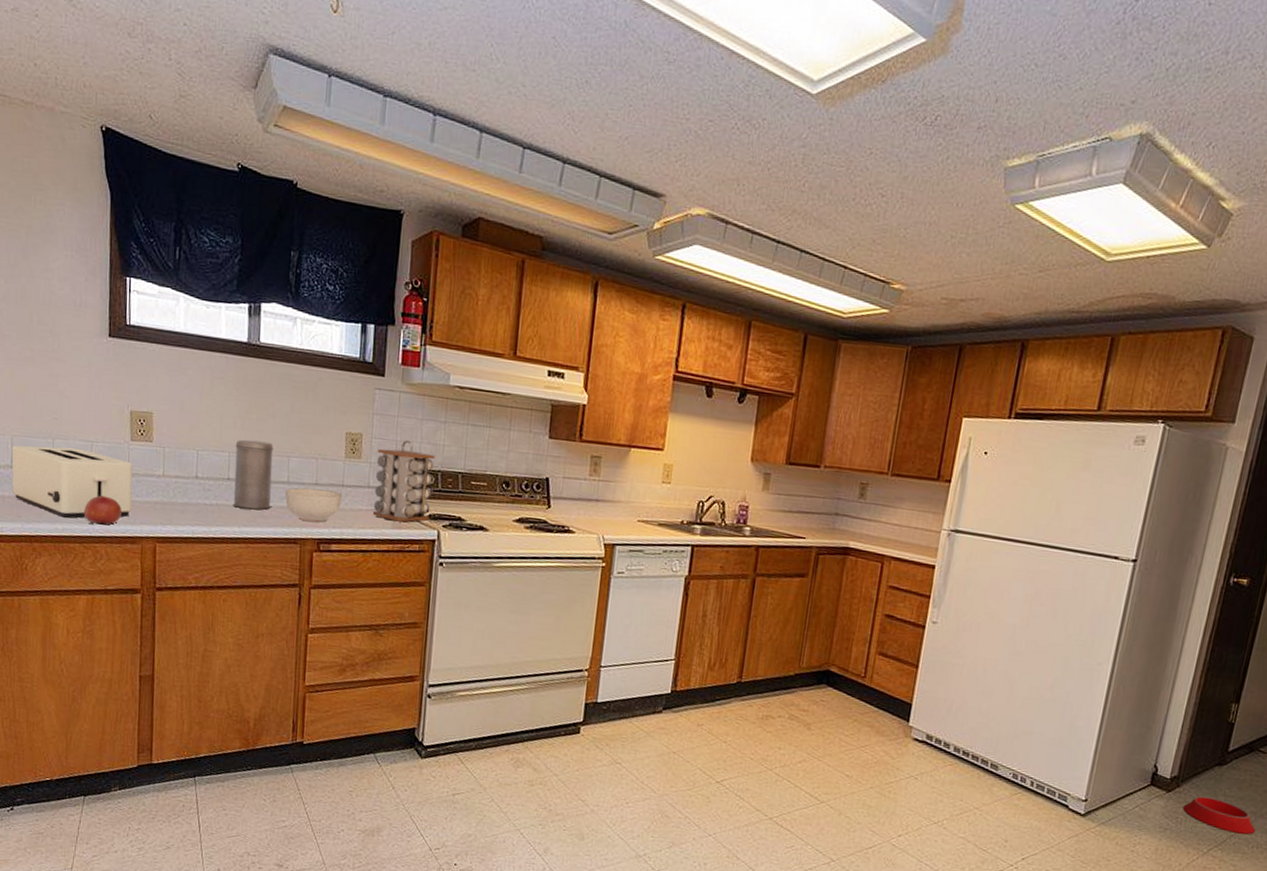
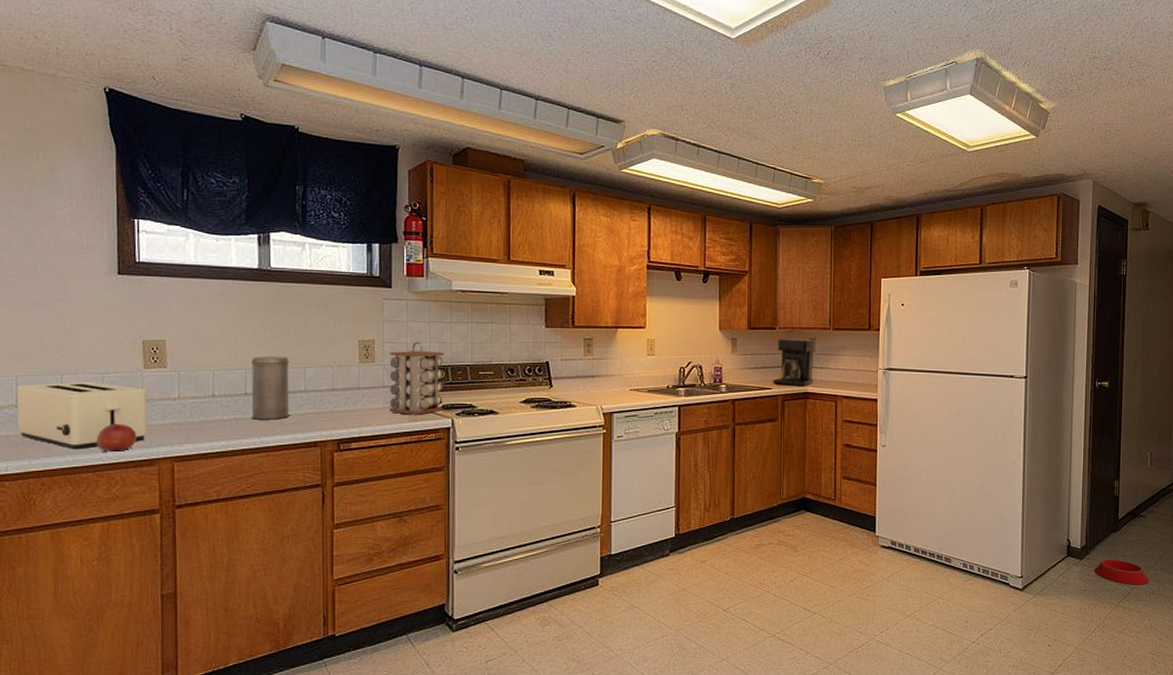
bowl: present [284,487,343,523] -> none [302,394,359,425]
coffee maker: none [808,479,865,540] -> present [773,339,814,386]

